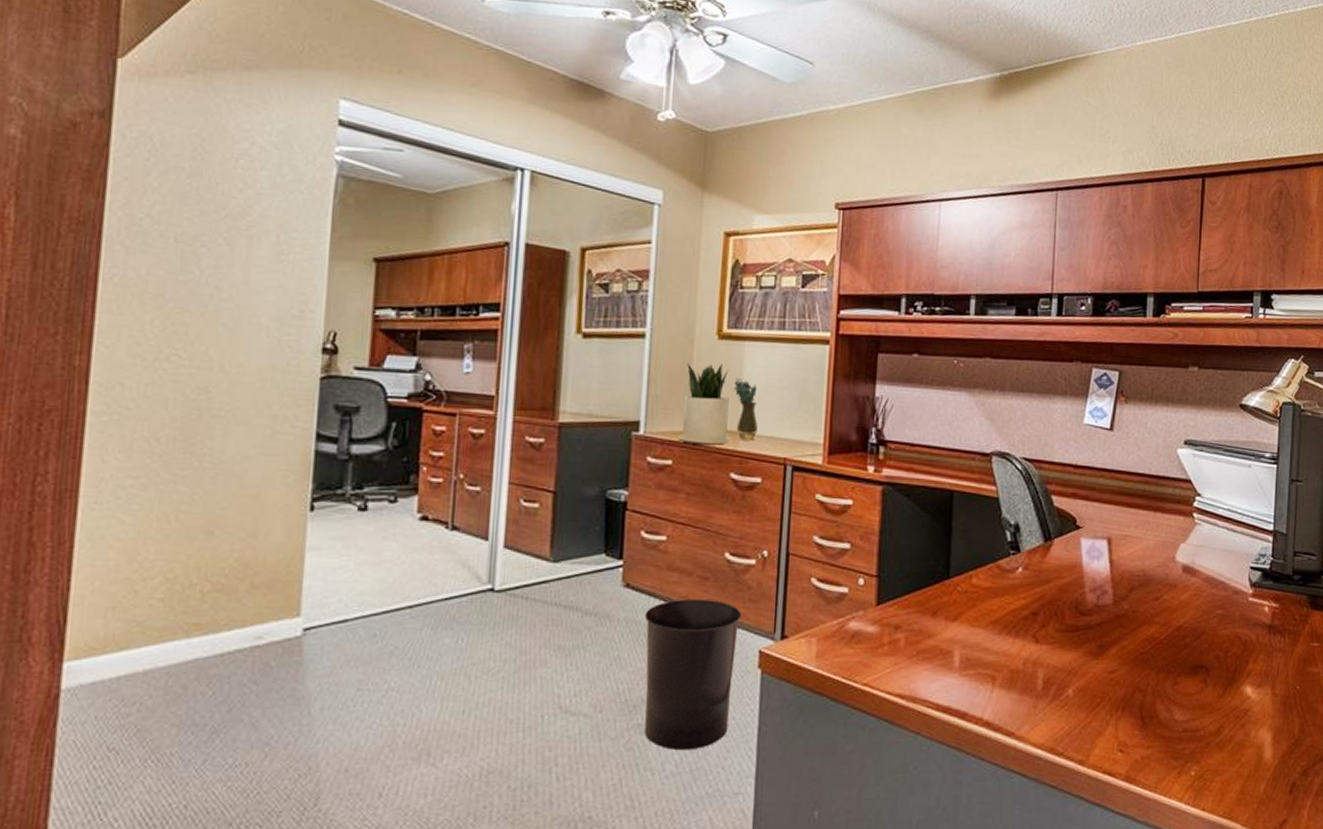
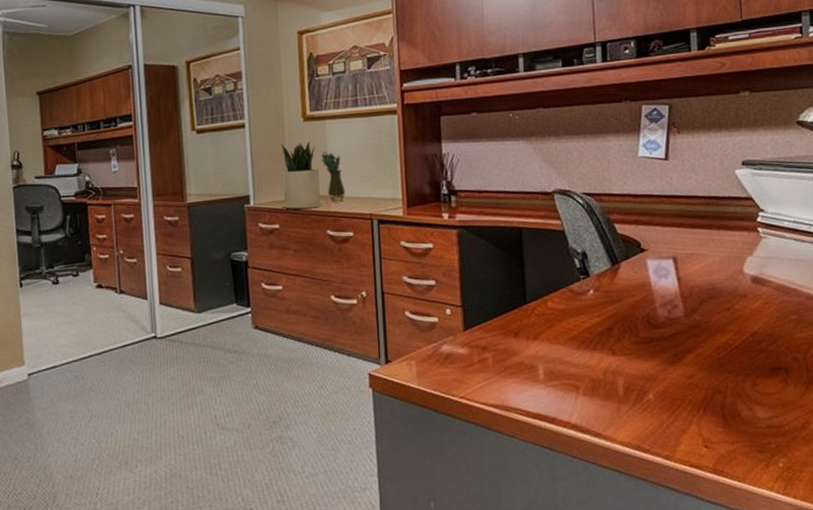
waste bin: present [644,599,742,751] -> none [273,334,351,456]

